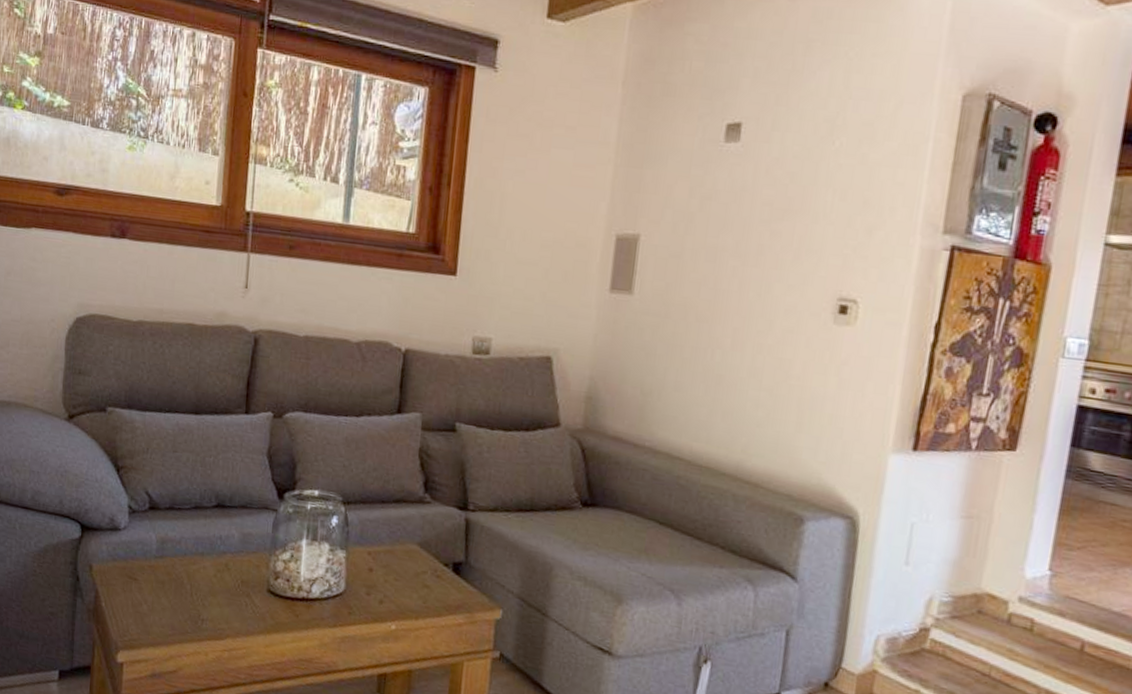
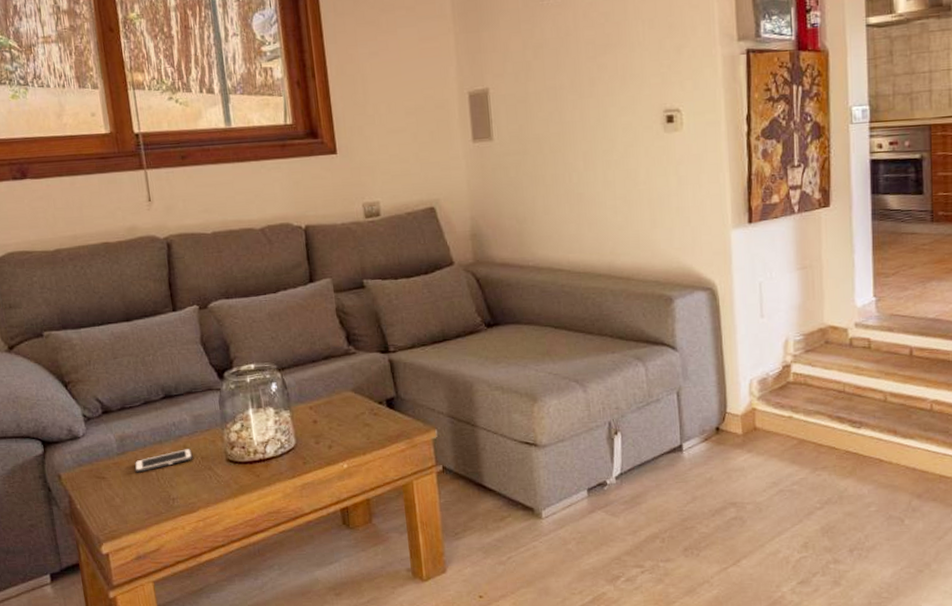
cell phone: none [169,567,233,583] -> present [134,449,193,473]

